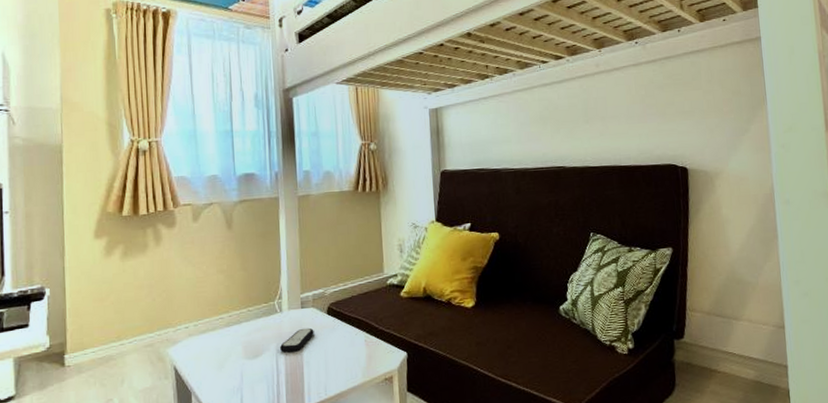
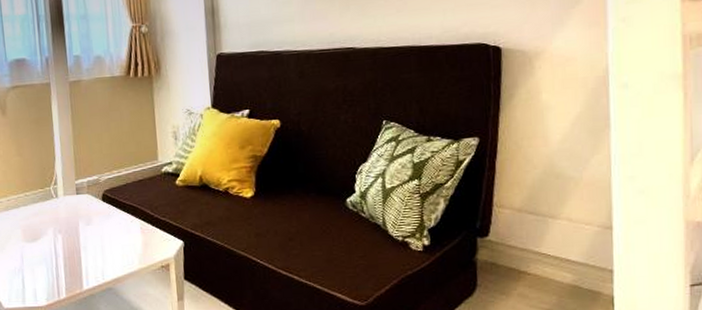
remote control: present [280,327,314,353] -> none [57,213,90,237]

